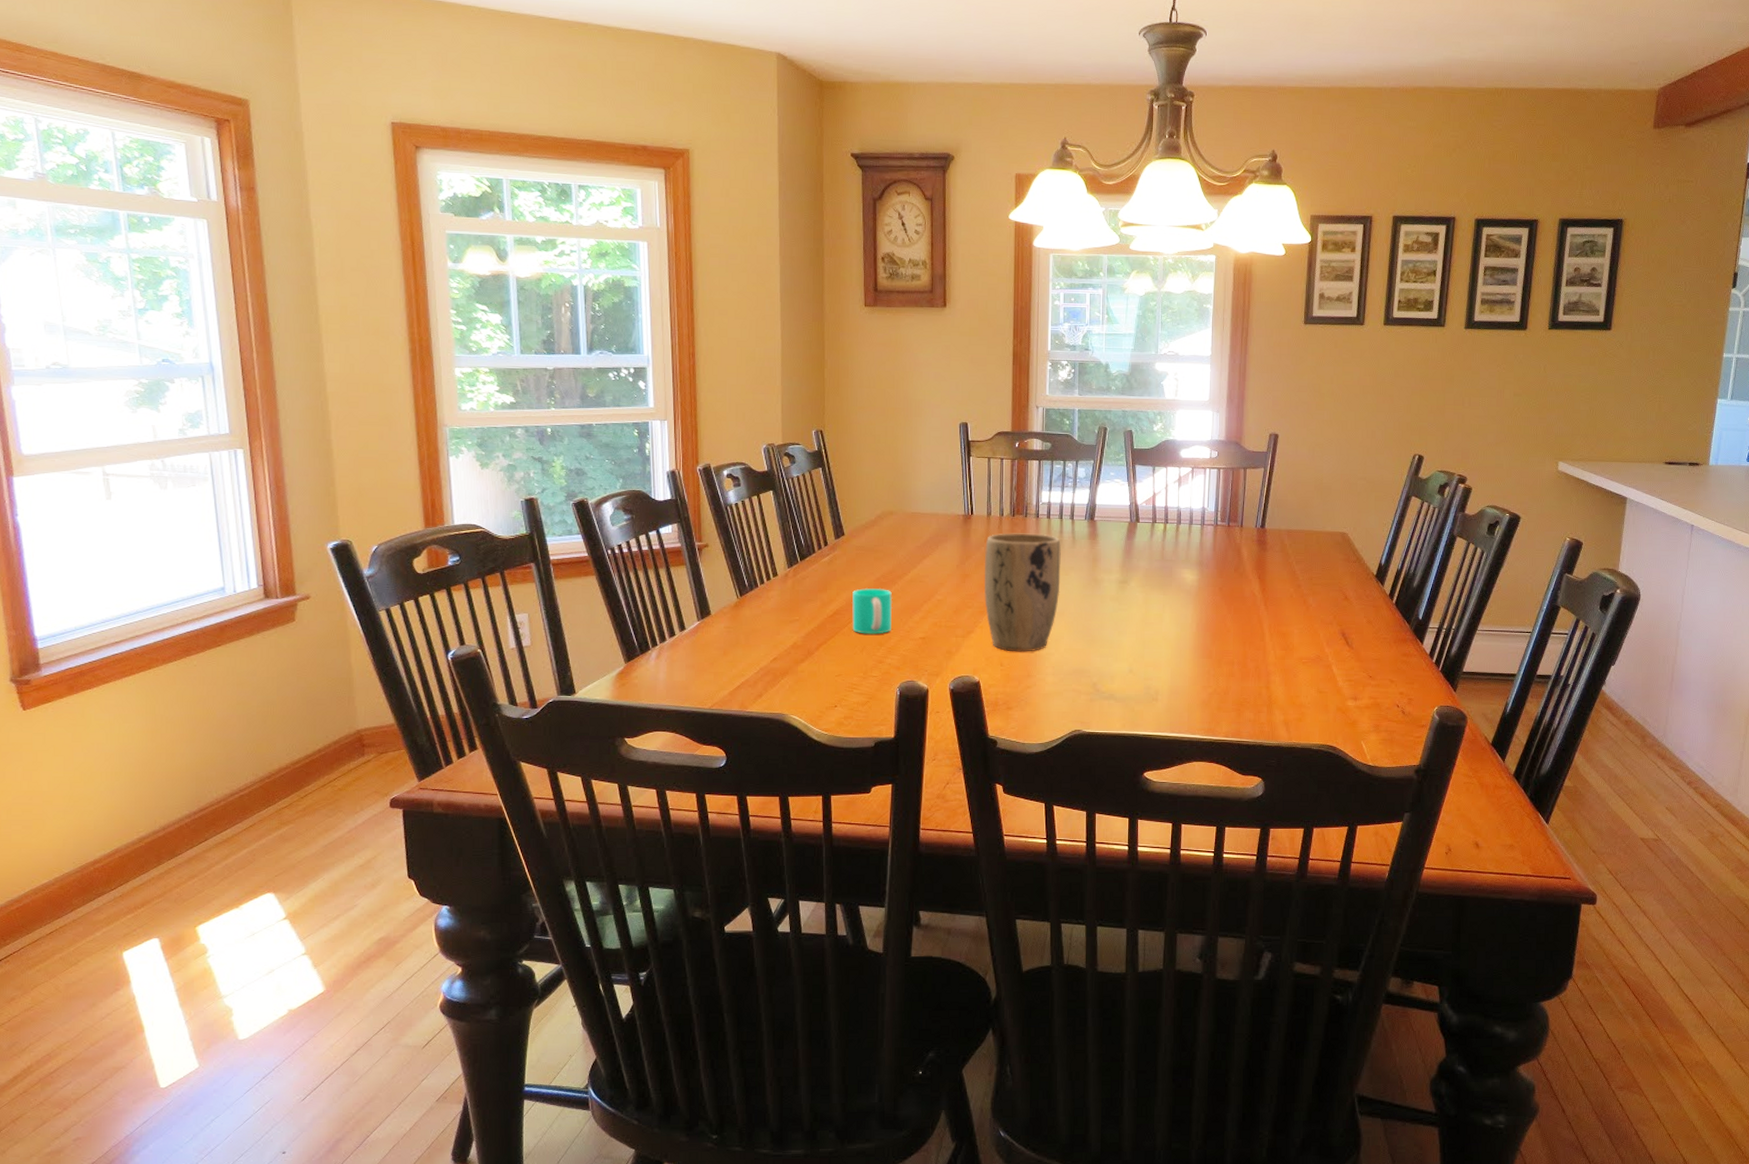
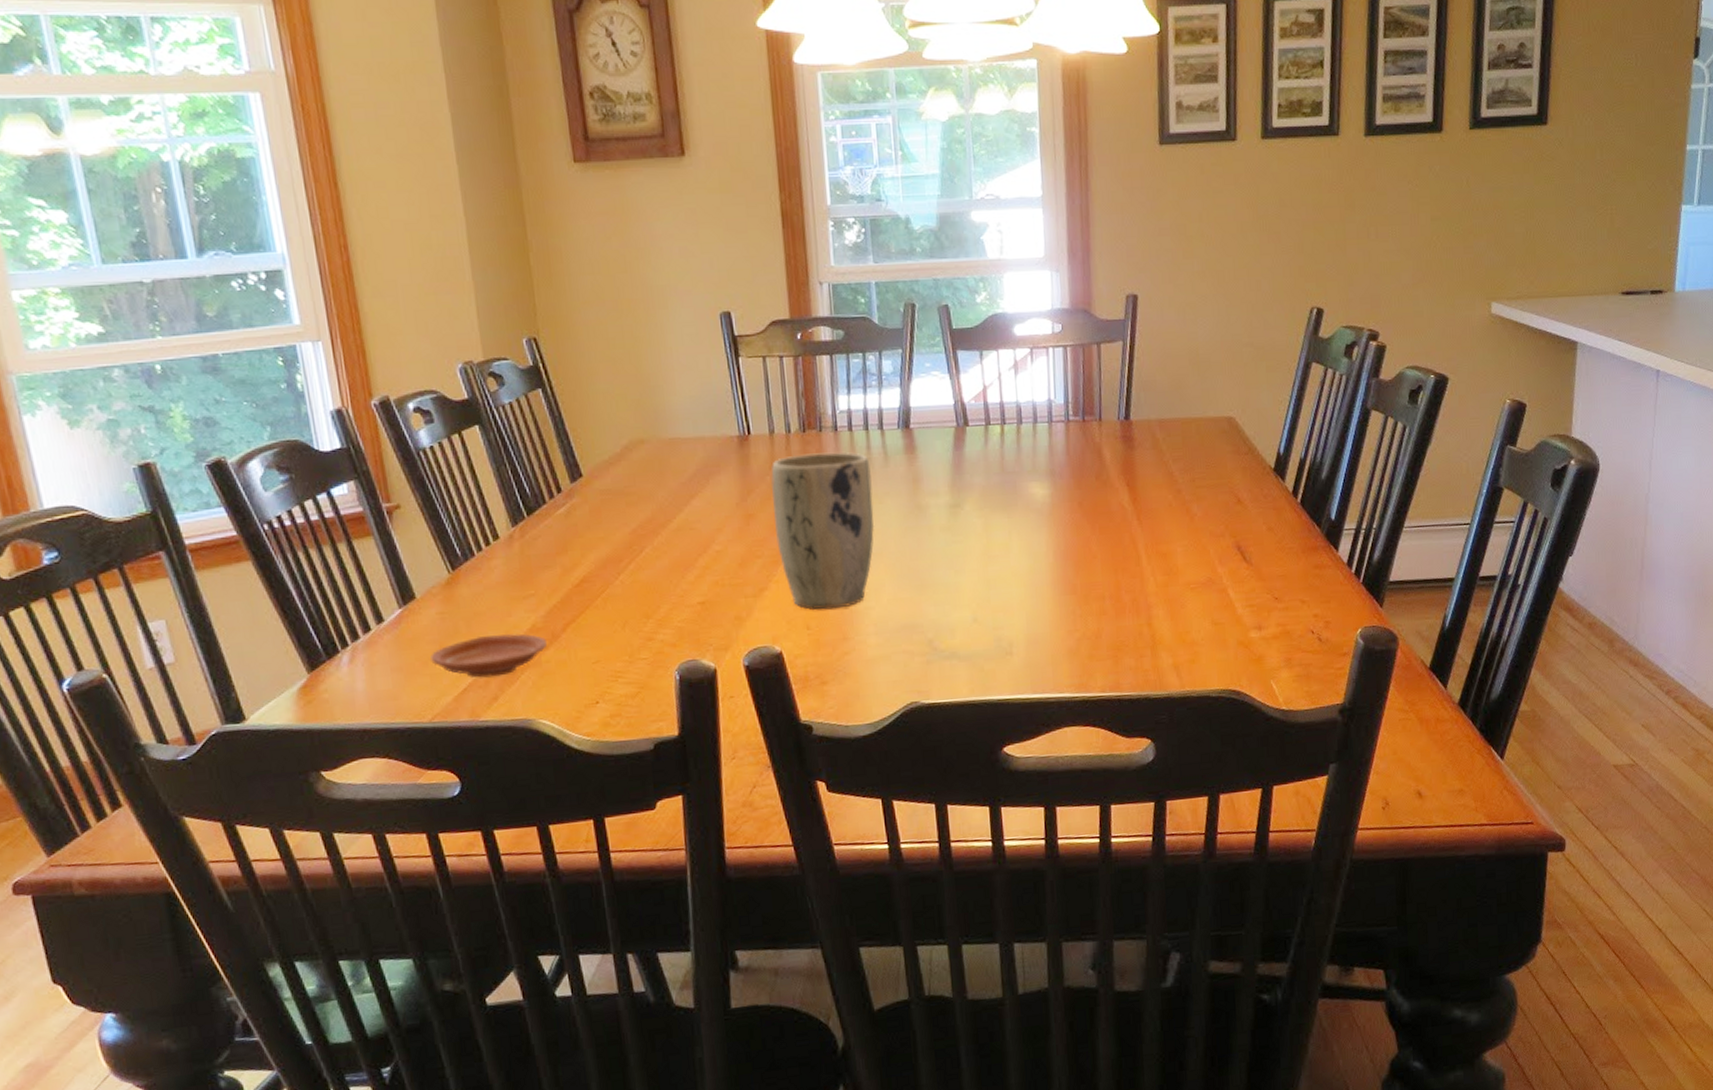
plate: none [716,648,803,679] -> present [430,634,547,678]
cup: present [852,588,893,634] -> none [602,543,659,605]

